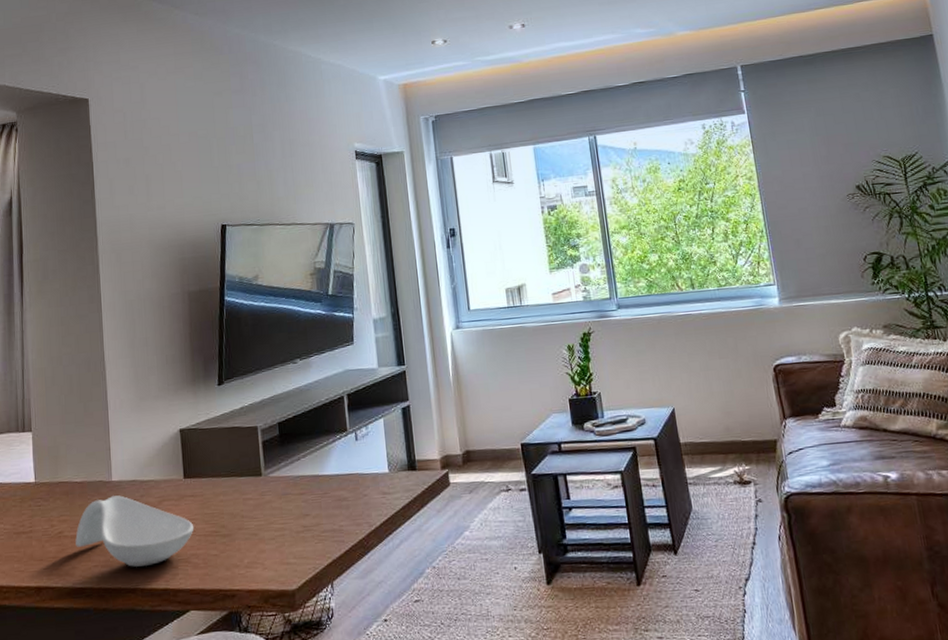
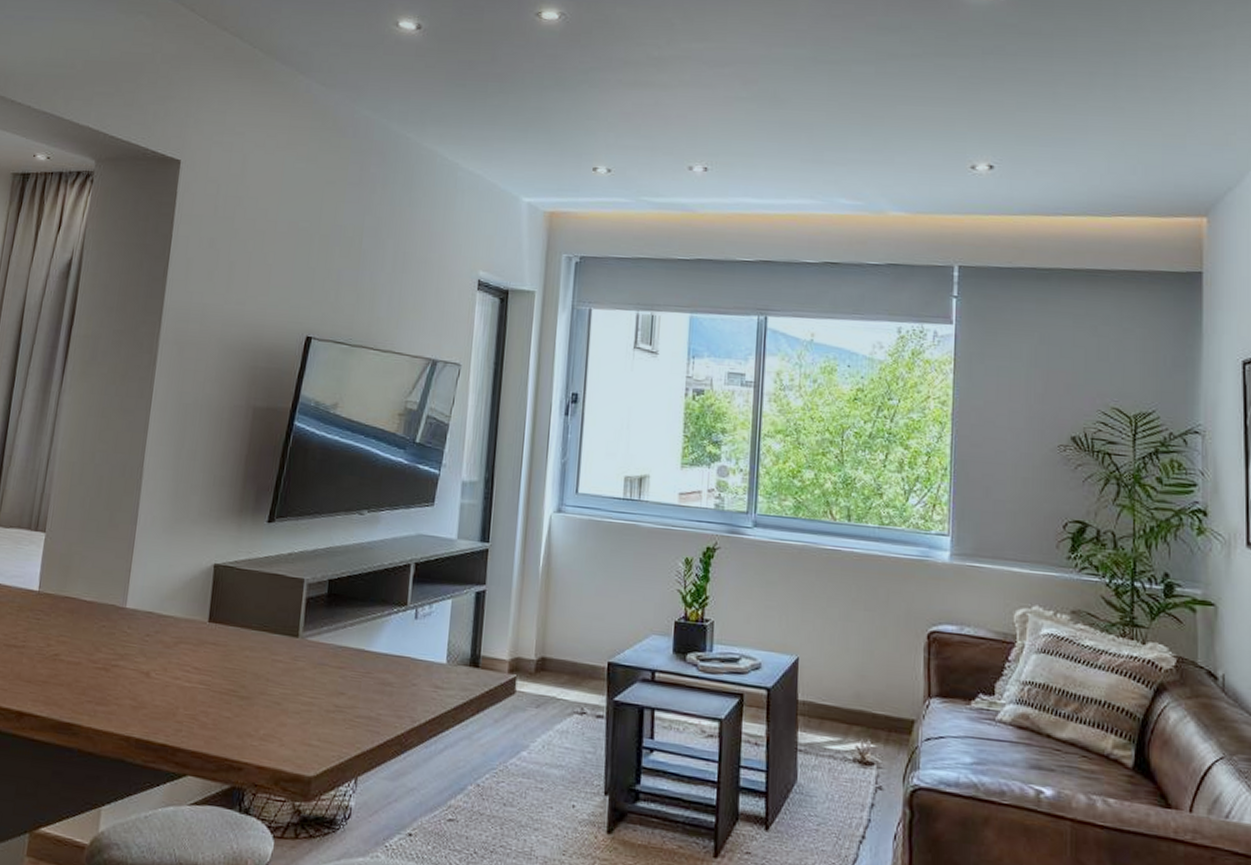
spoon rest: present [75,495,194,567] -> none [71,625,210,714]

